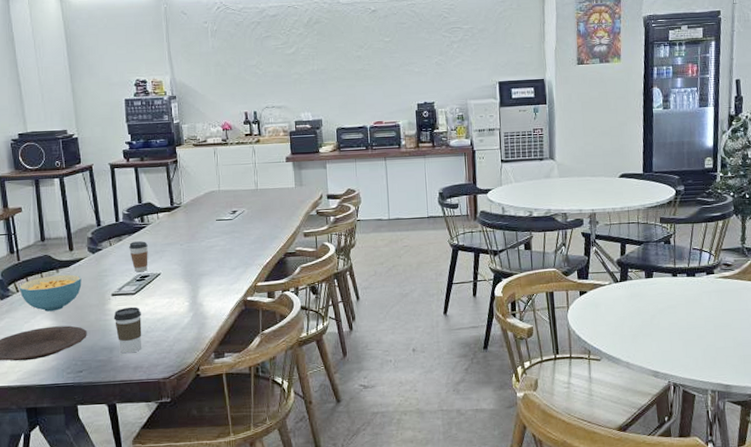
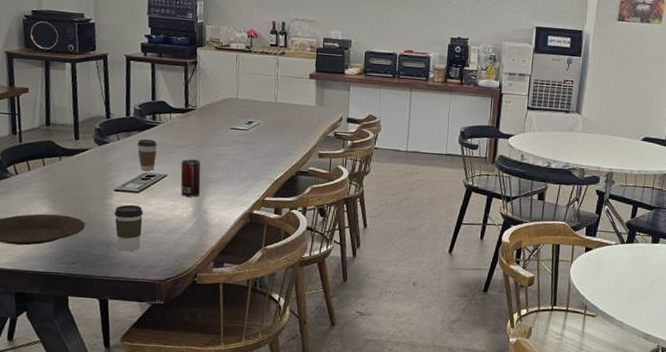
cereal bowl: present [19,274,82,312] -> none [18,162,85,199]
beverage can: none [173,255,194,292] -> present [180,159,201,197]

